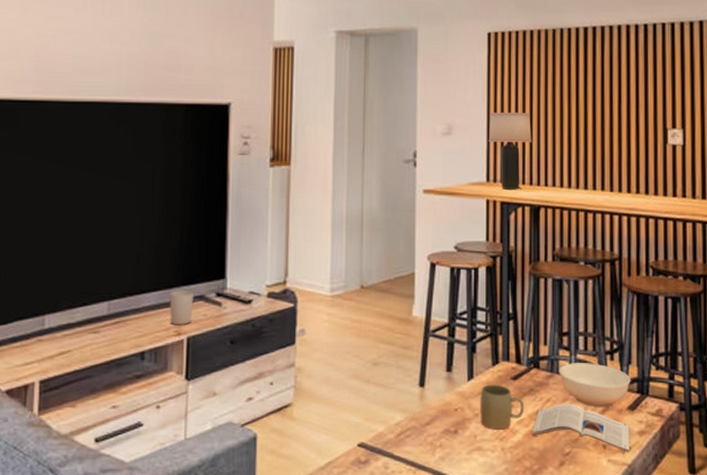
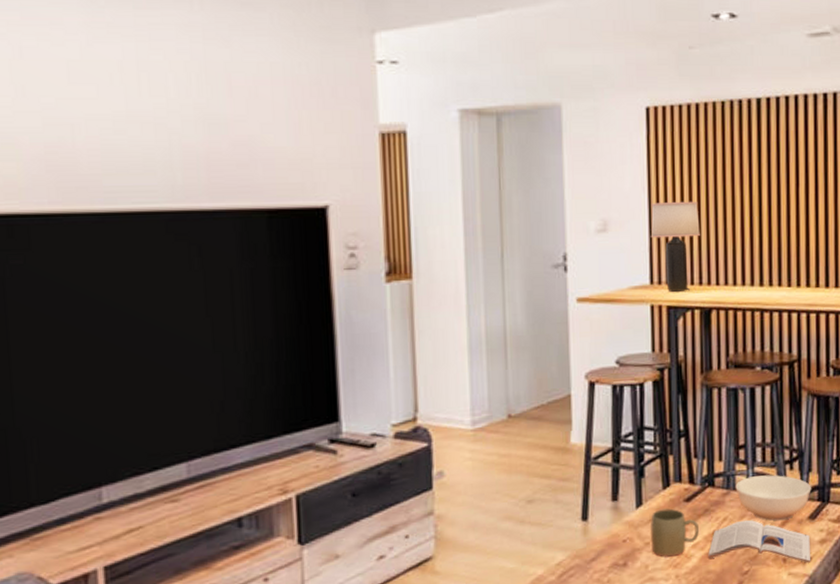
candle holder: present [169,289,194,326] -> none [268,439,301,482]

